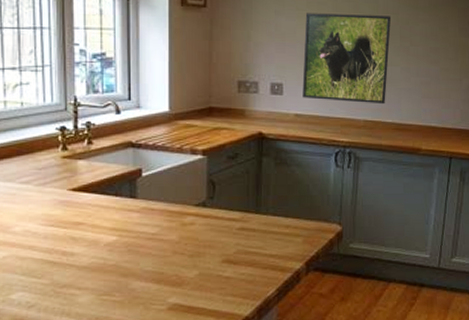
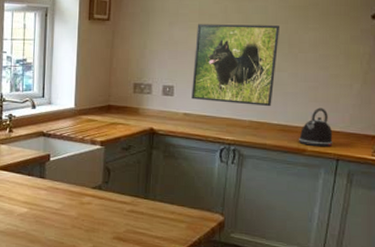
kettle: none [413,104,446,145] -> present [299,107,333,148]

